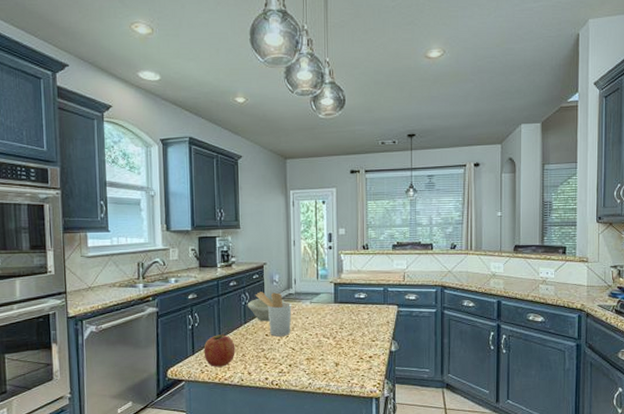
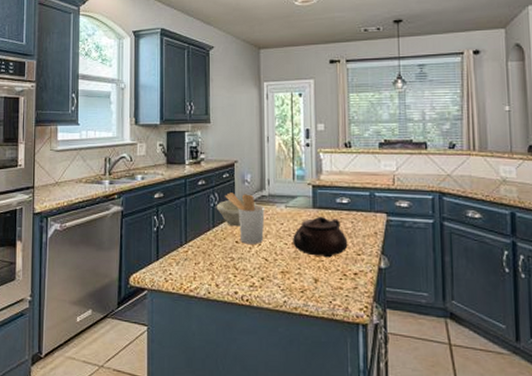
fruit: present [203,333,235,367] -> none [168,238,202,276]
teapot: none [317,309,364,345] -> present [293,216,348,258]

